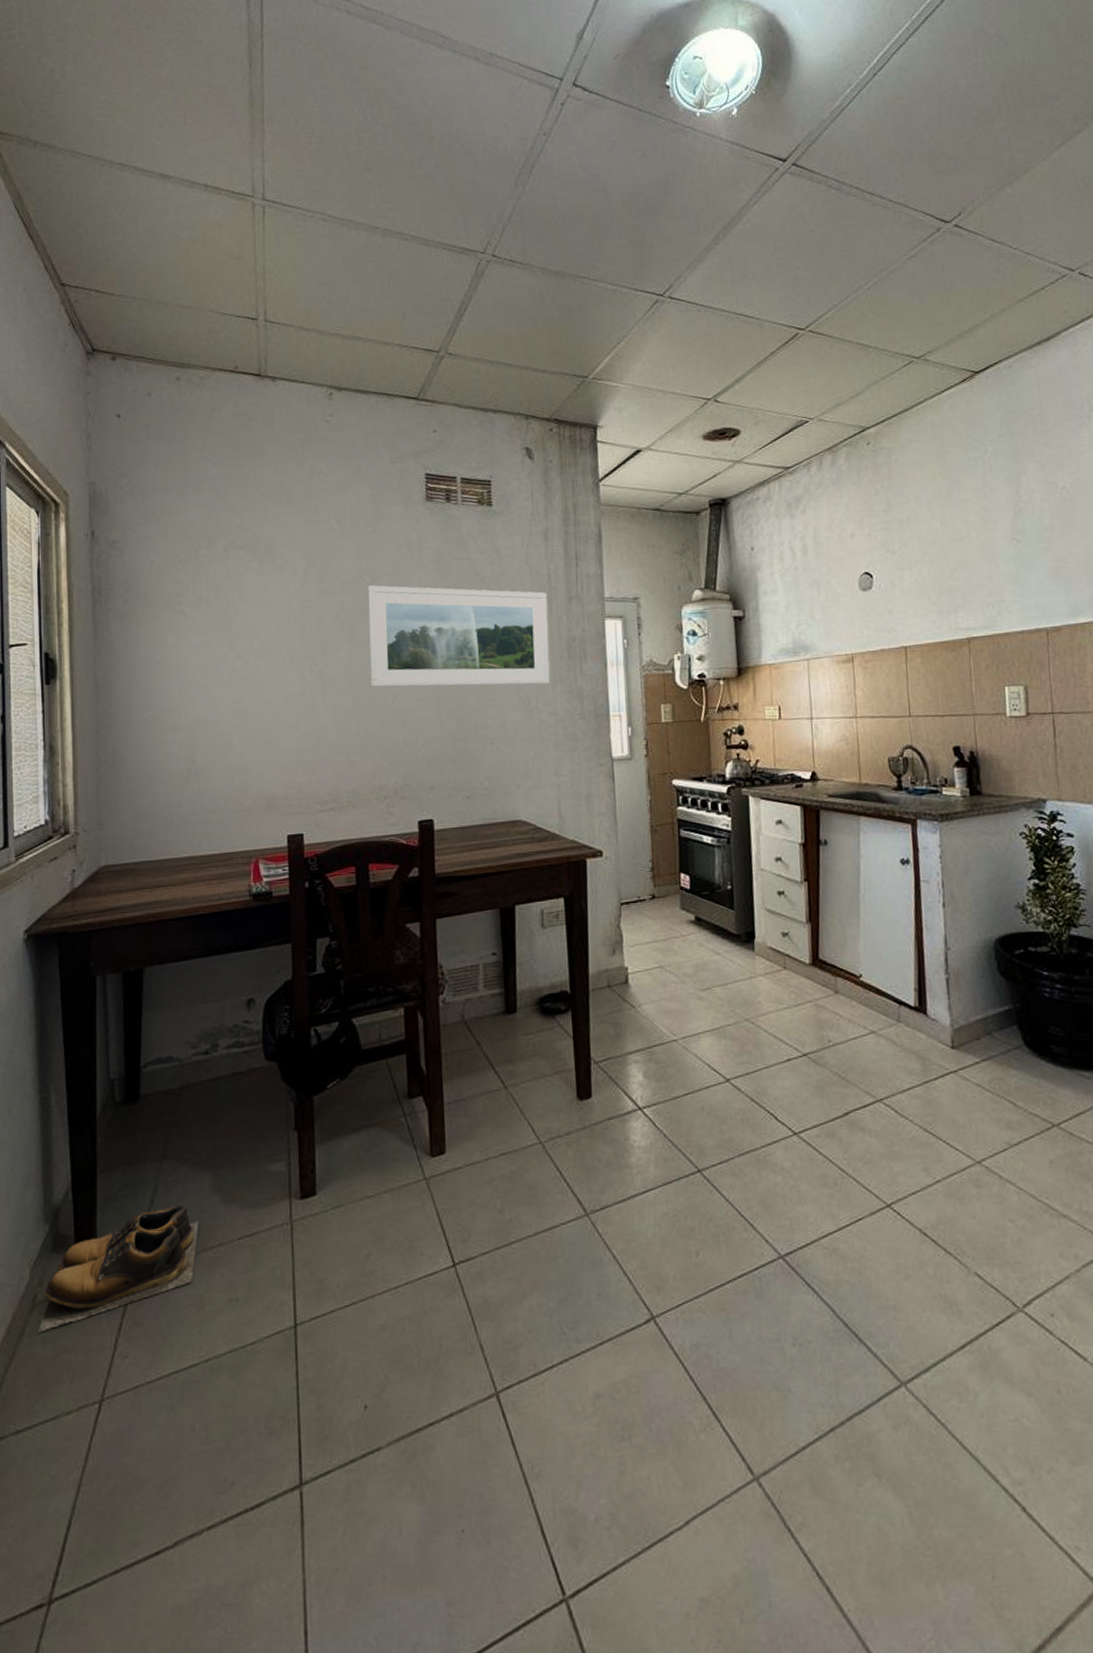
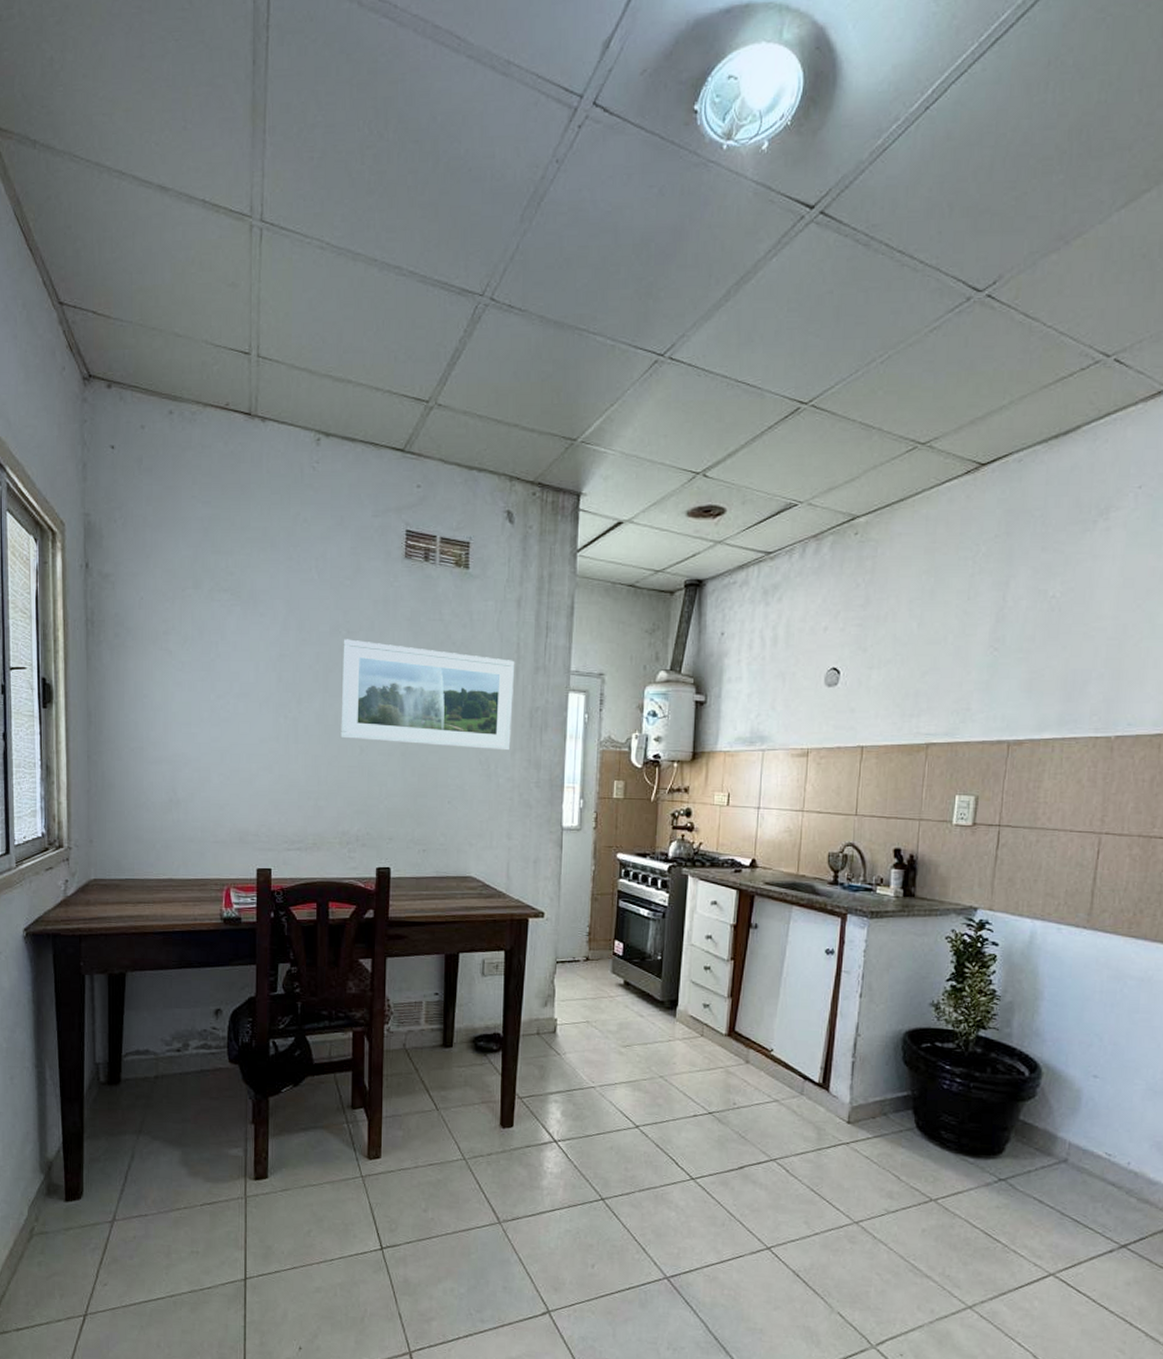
shoes: present [38,1204,199,1332] -> none [35,1171,168,1257]

